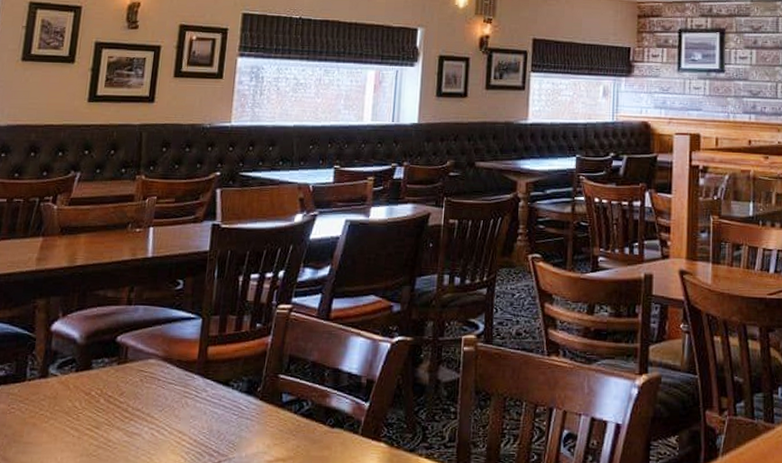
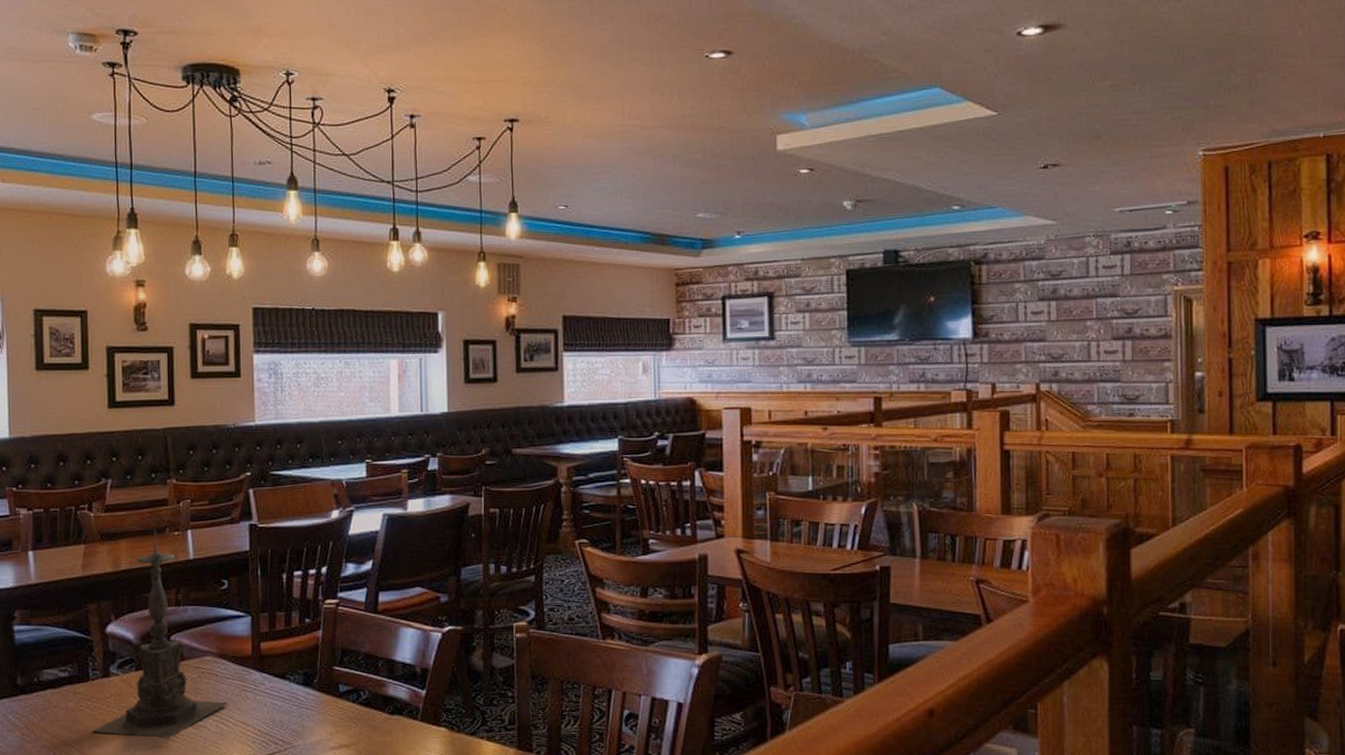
candle holder: none [19,224,168,446] -> present [91,528,230,738]

